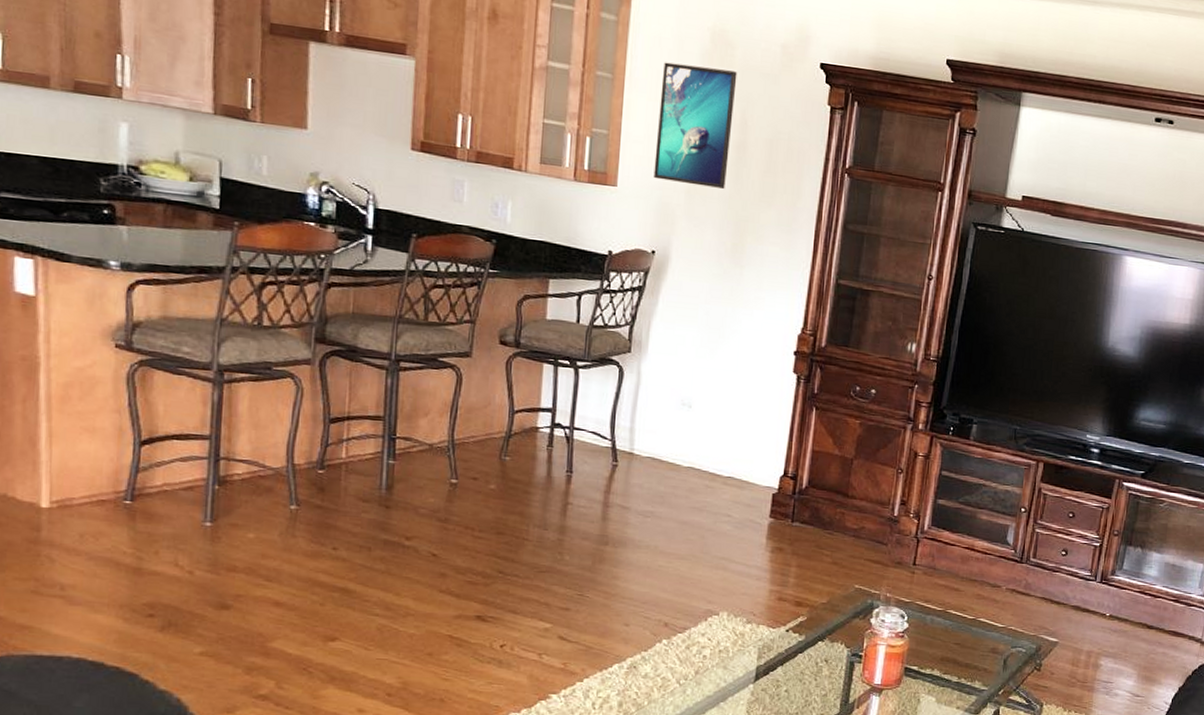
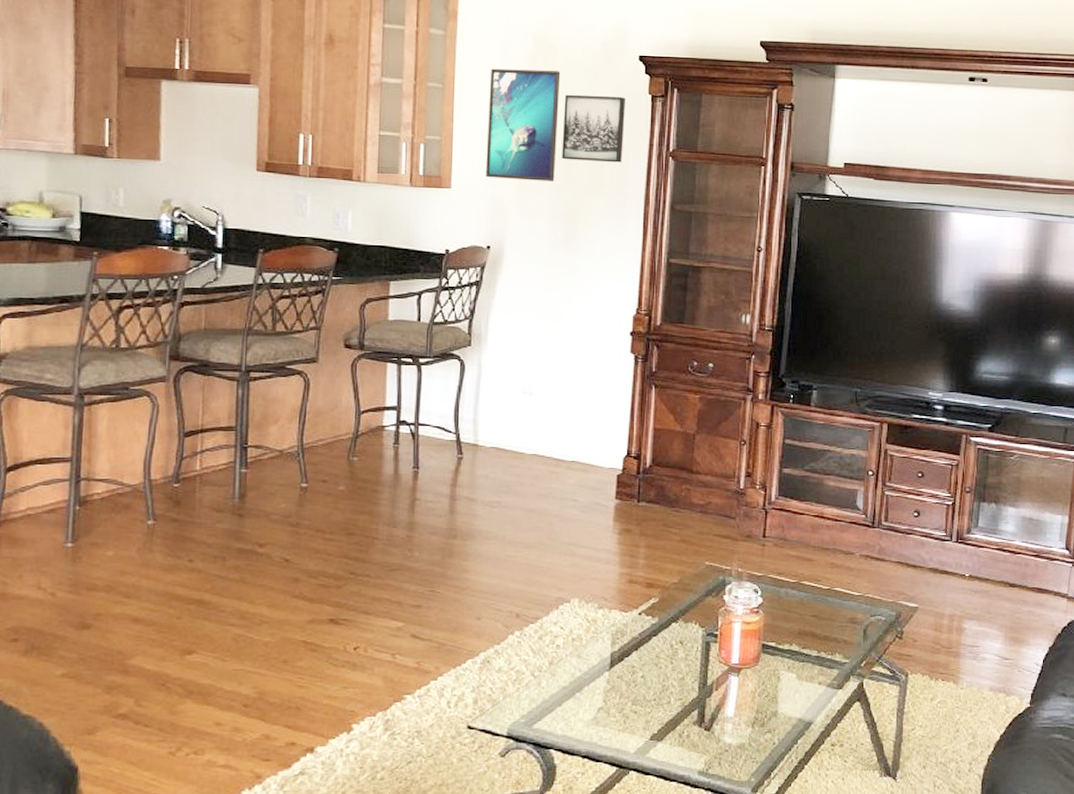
wall art: none [734,97,803,176] -> present [562,94,625,163]

